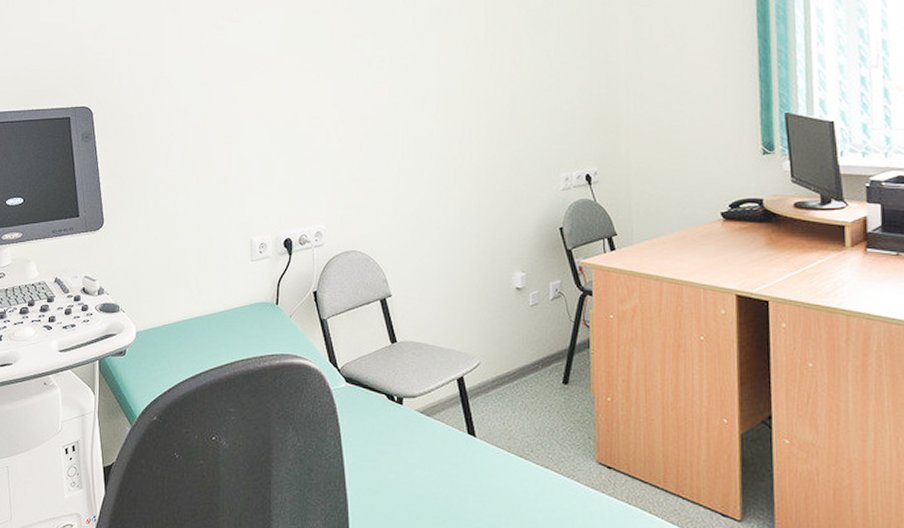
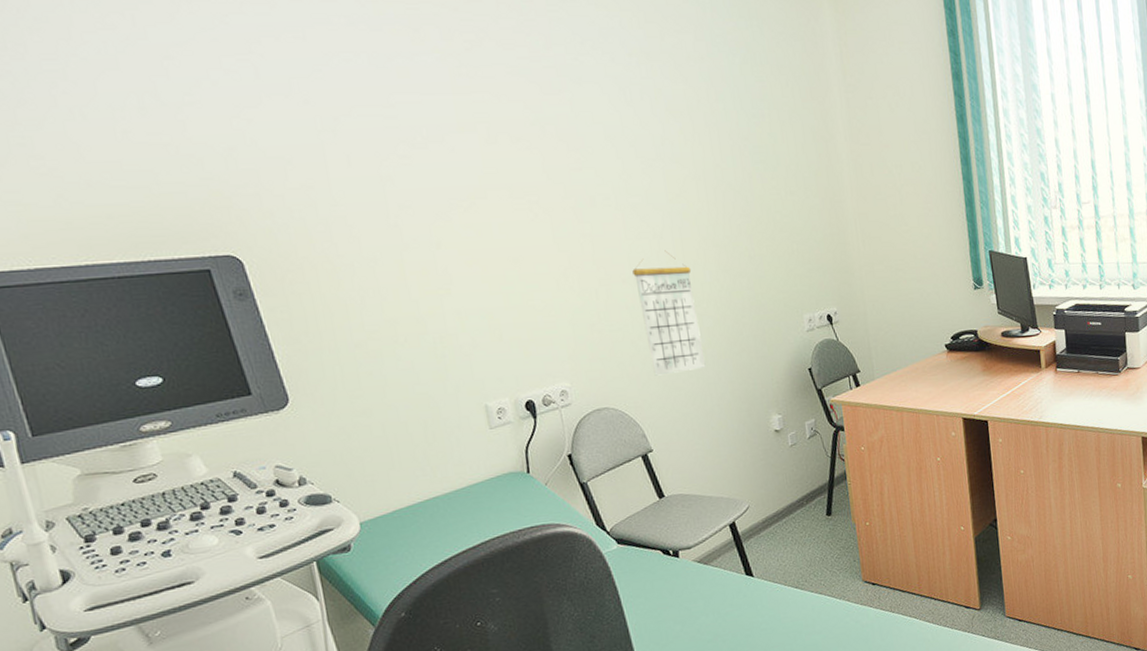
calendar: none [396,107,454,224] -> present [632,250,706,376]

